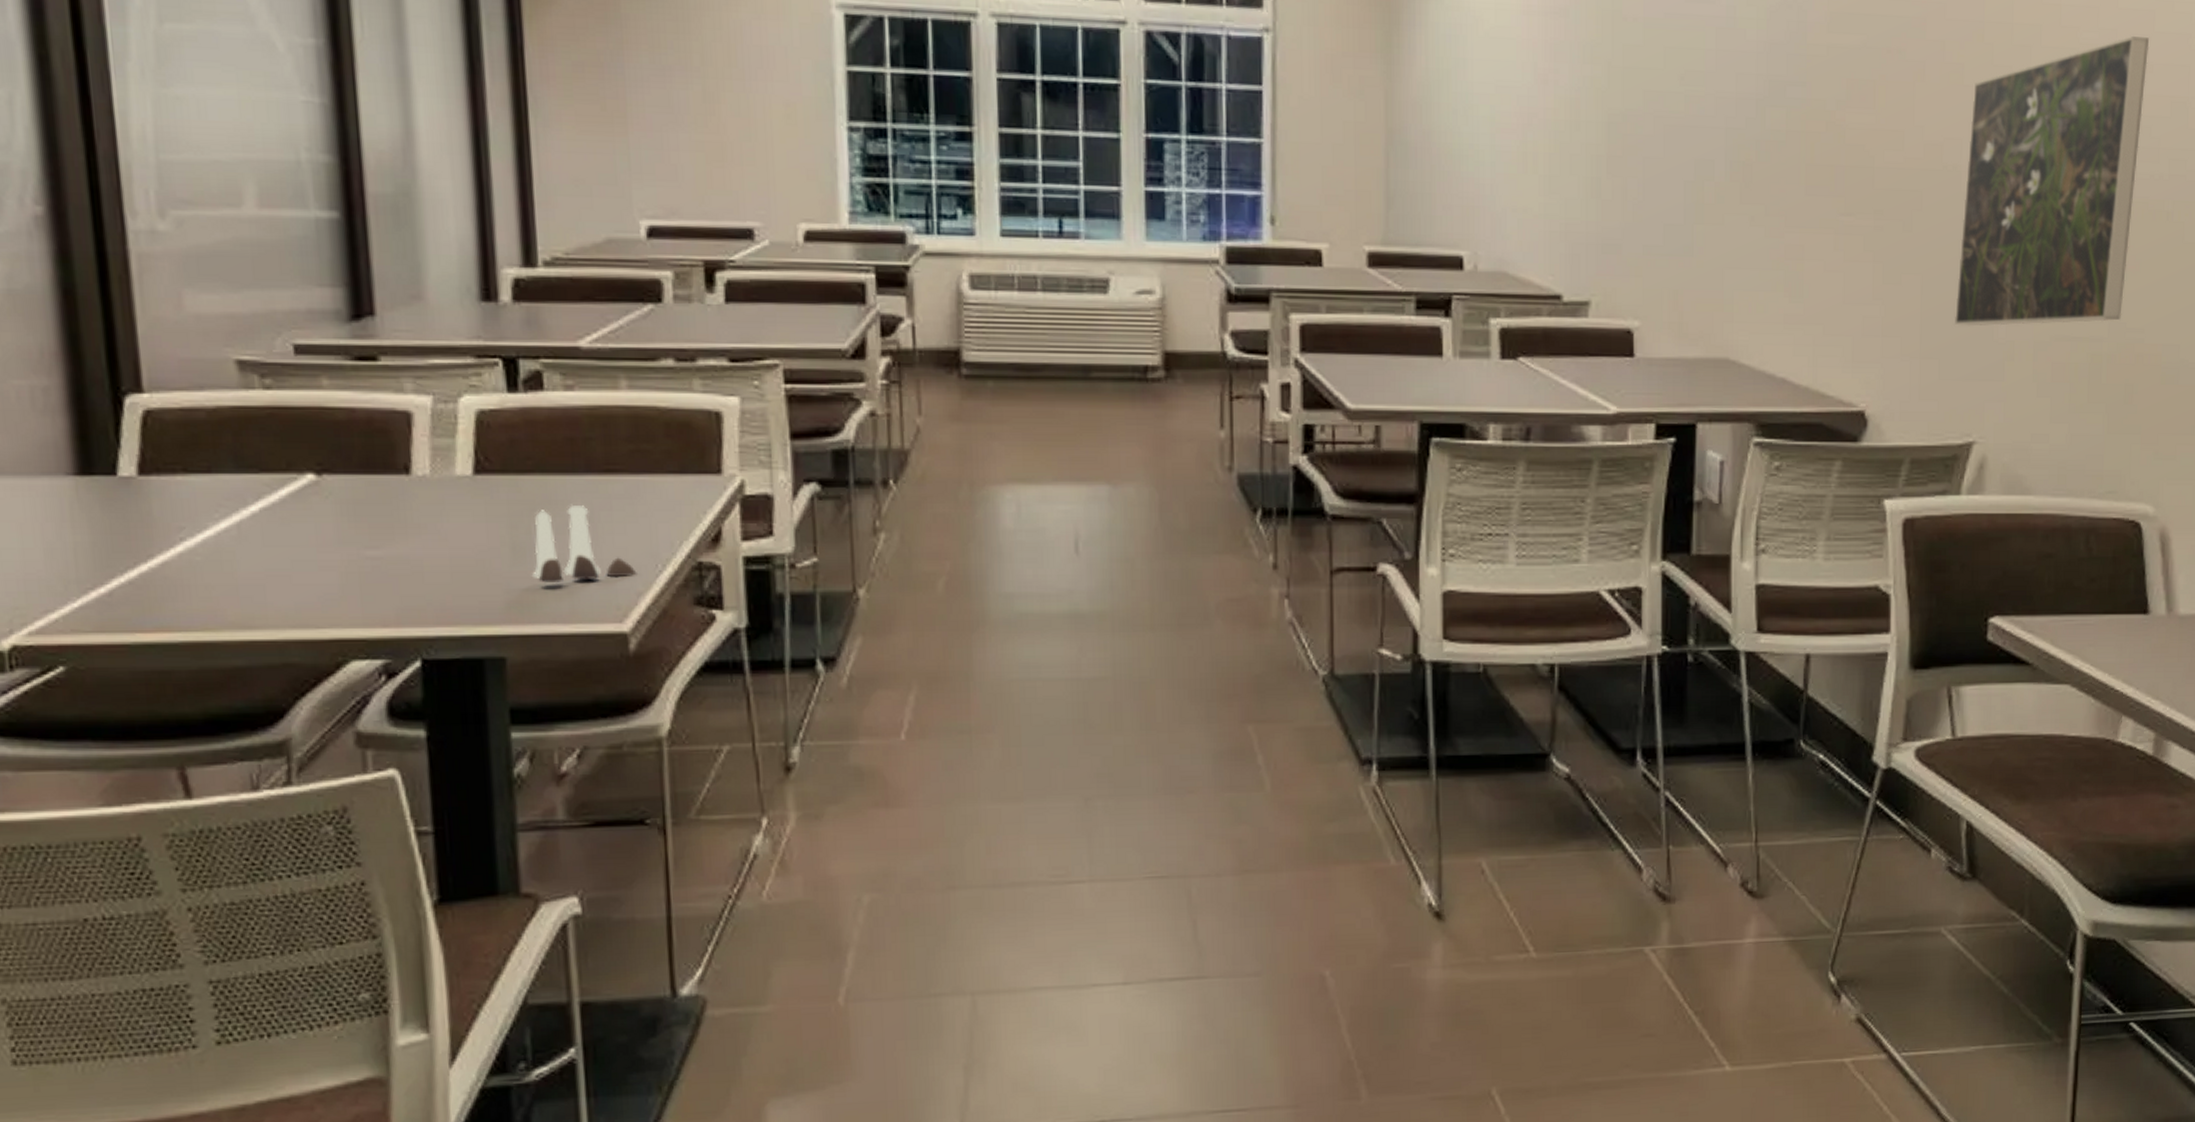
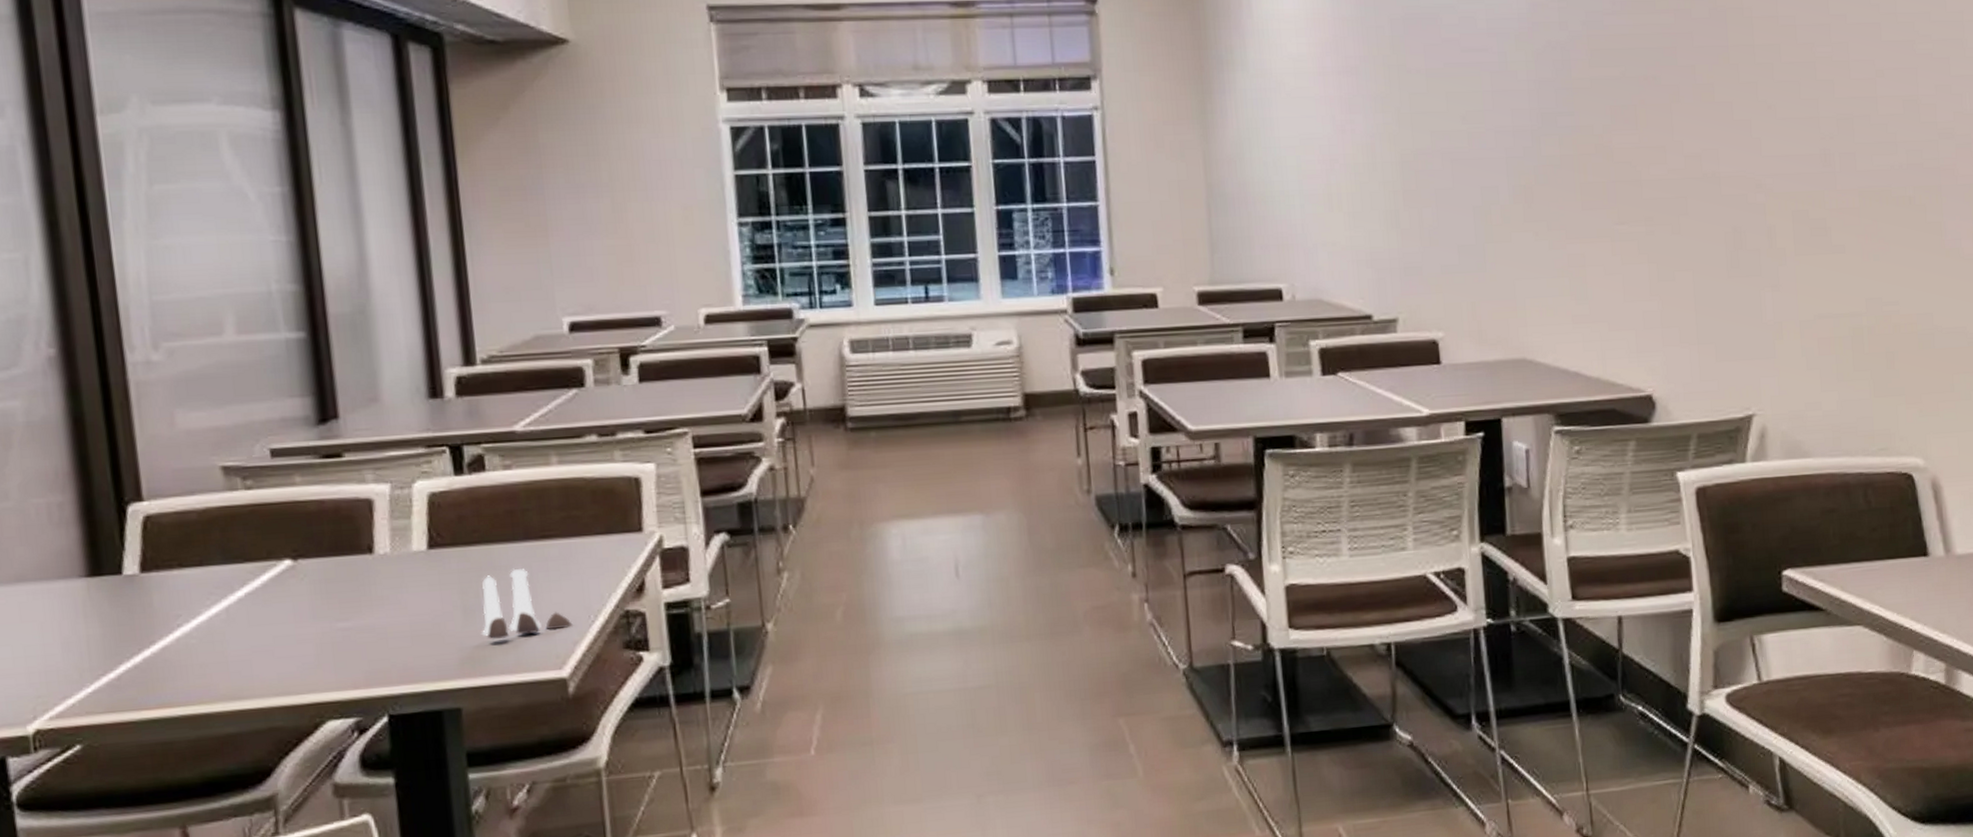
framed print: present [1954,36,2150,326] -> none [1724,47,1879,313]

